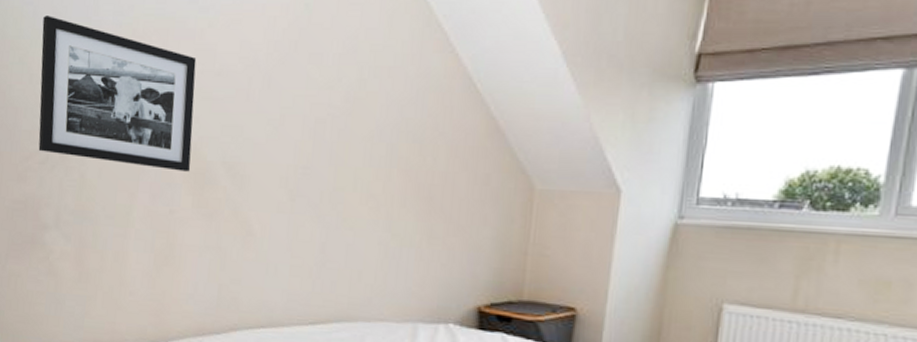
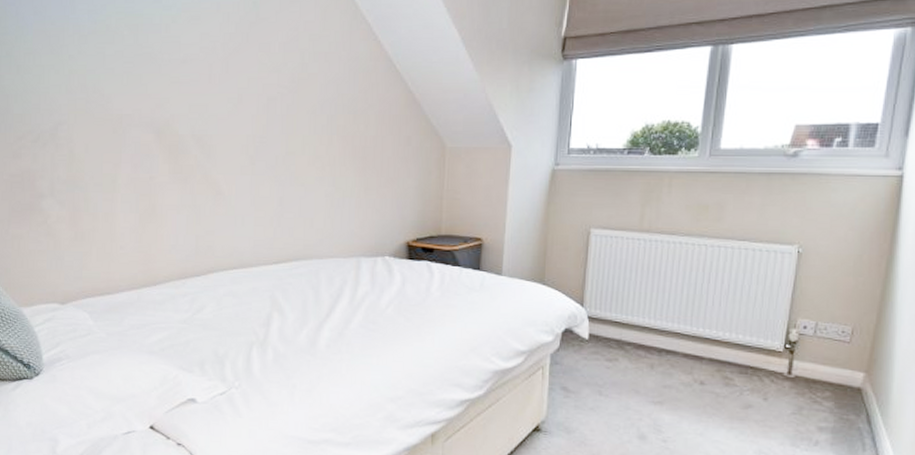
picture frame: present [38,16,197,172] -> none [25,15,165,144]

